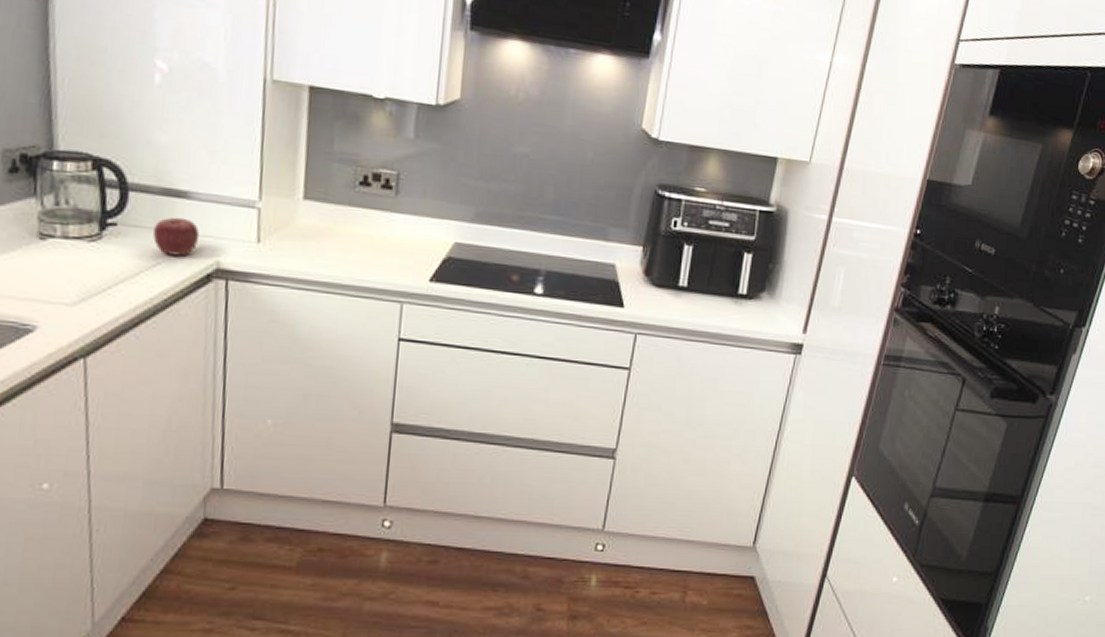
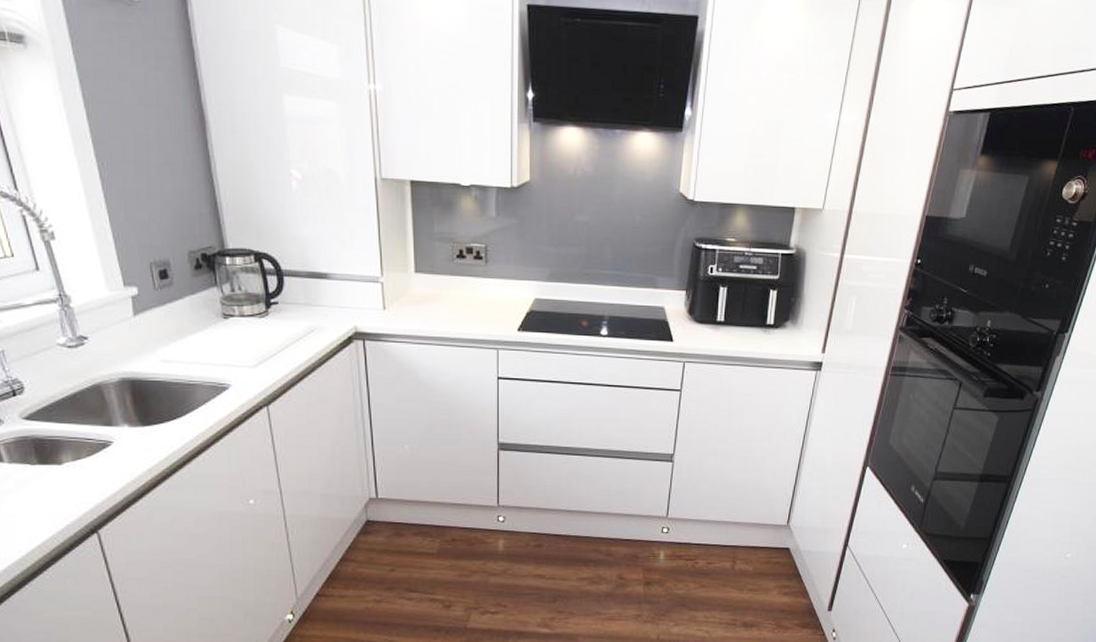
apple: present [153,217,200,256] -> none [306,294,340,324]

